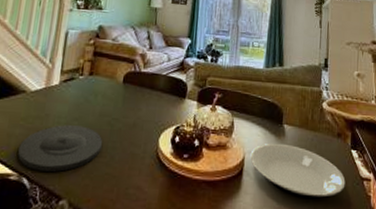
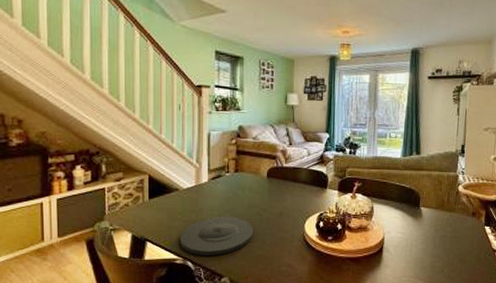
plate: present [250,143,346,199] -> none [389,224,478,268]

